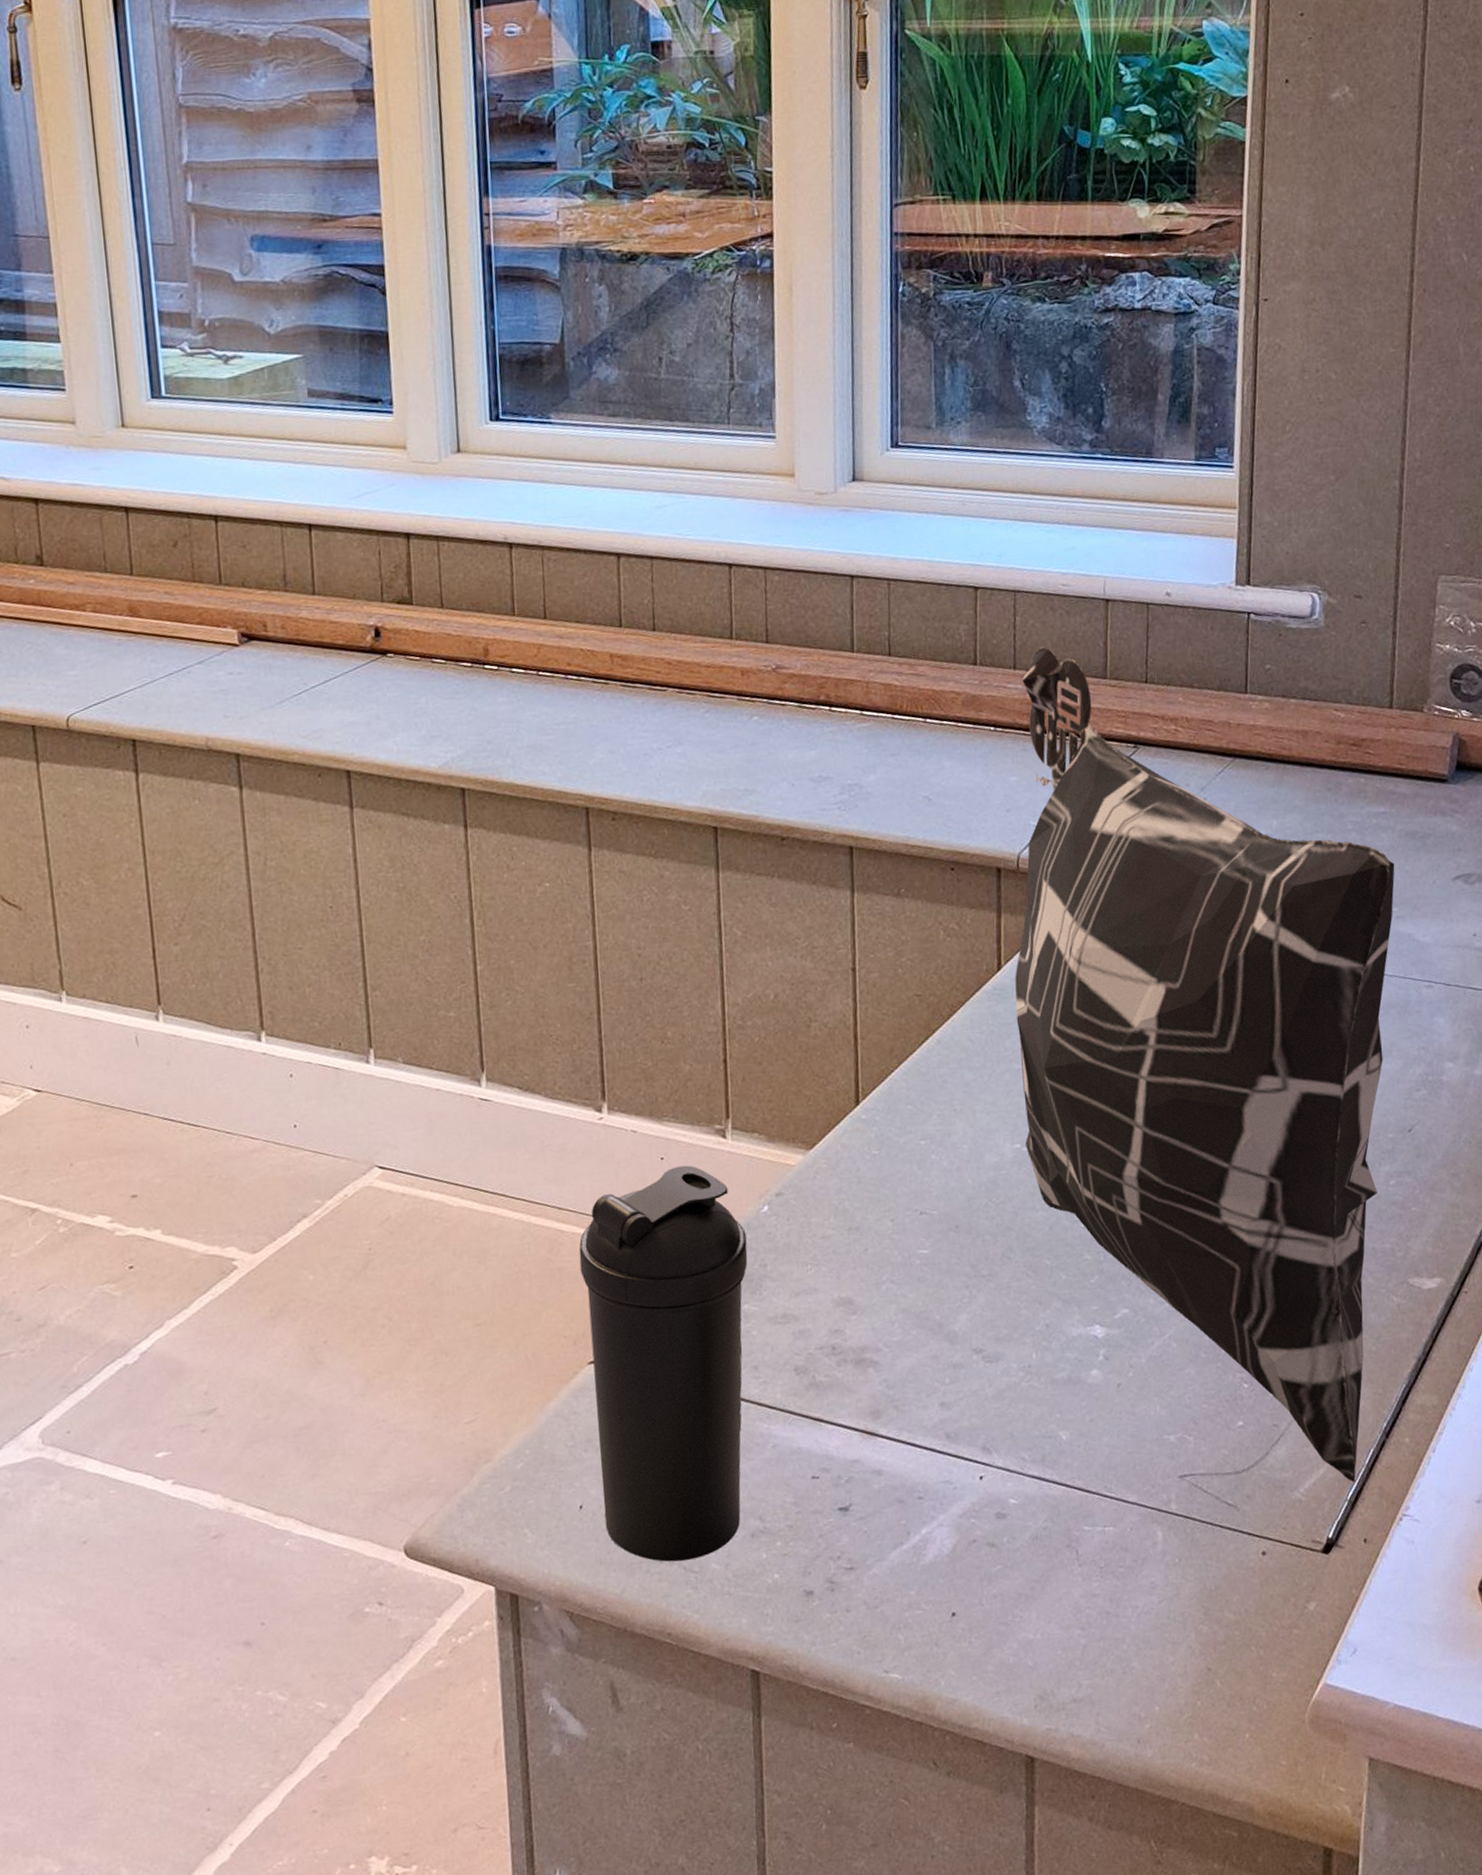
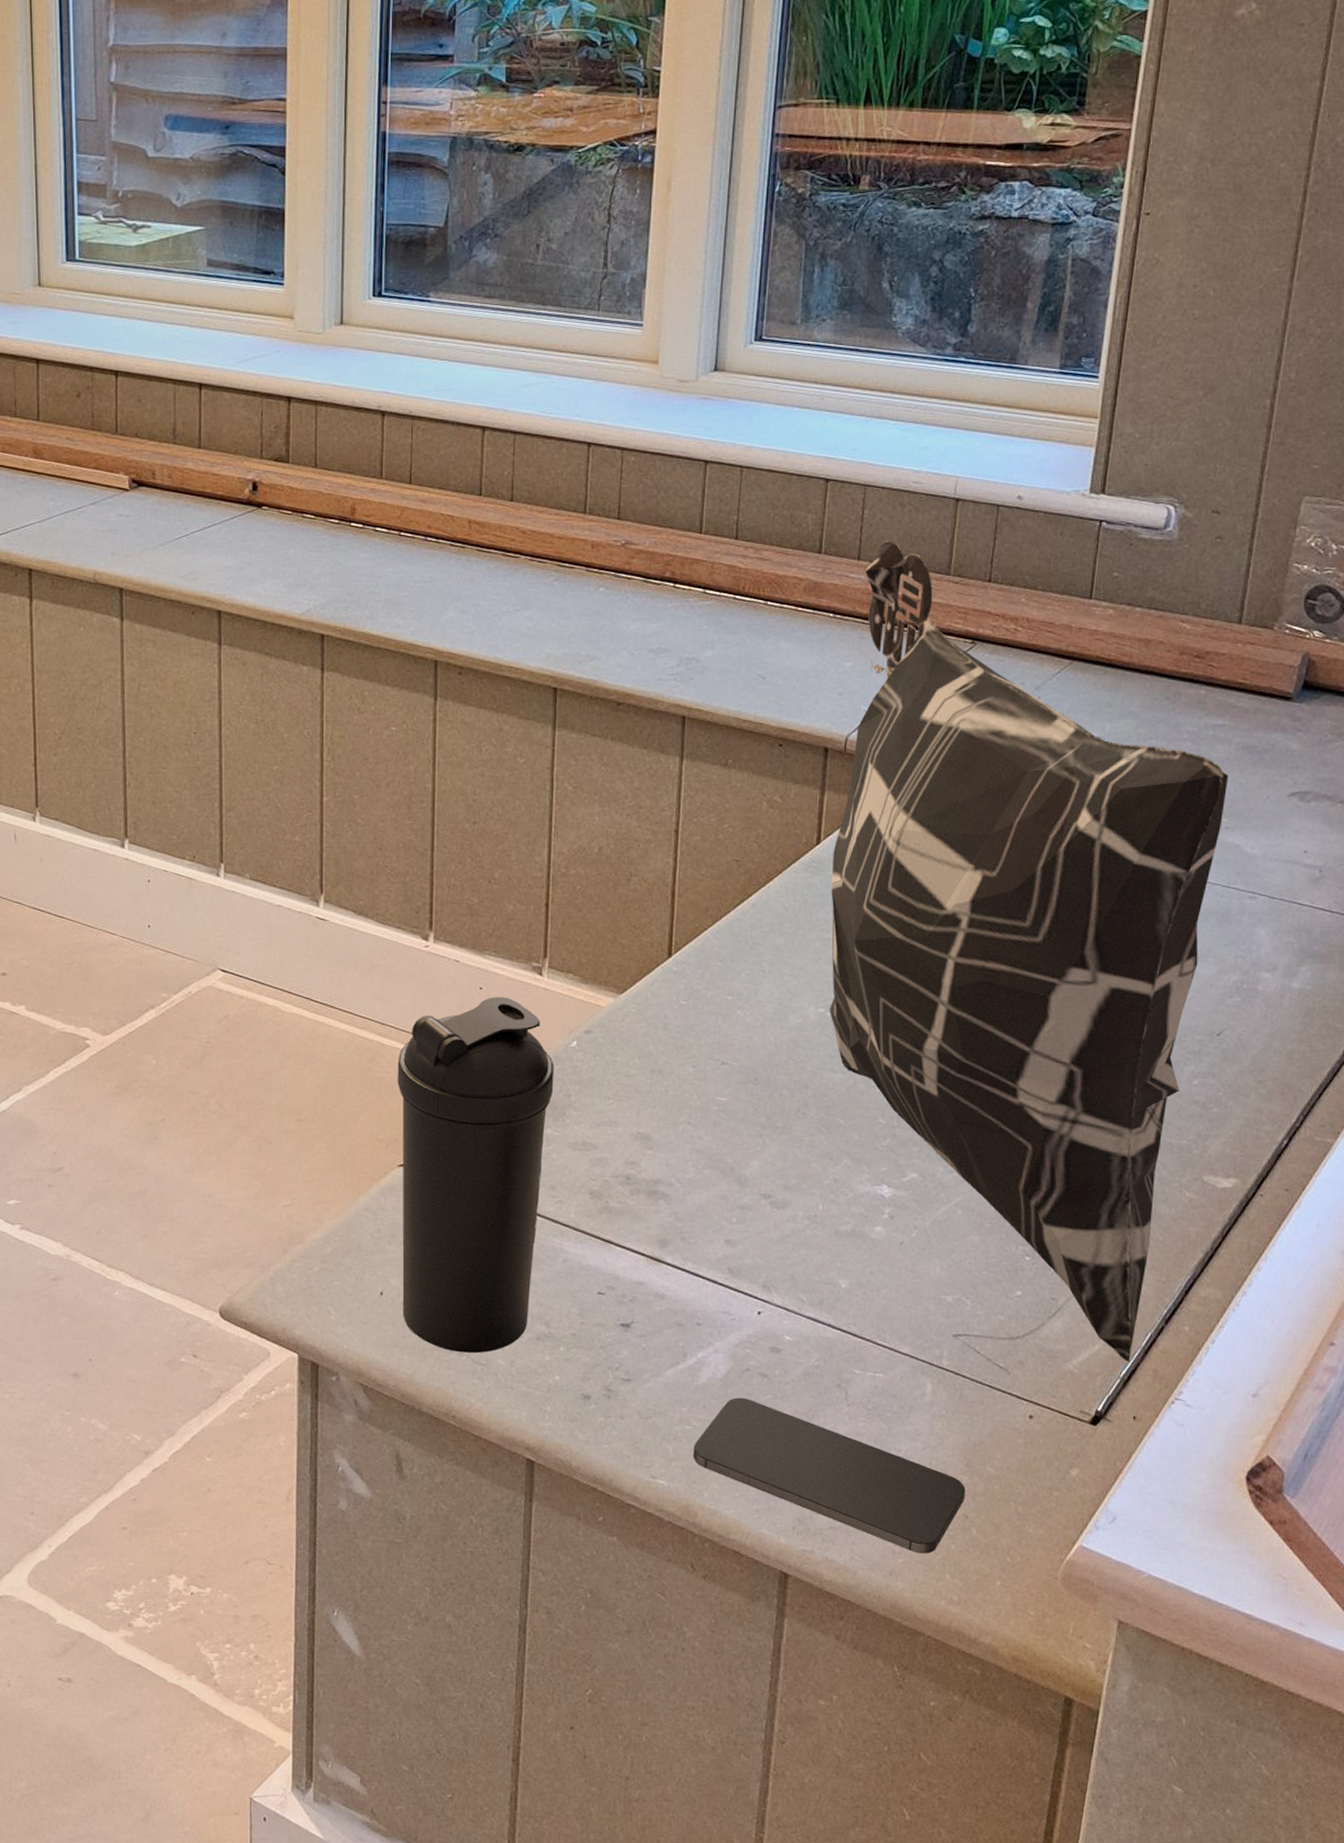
smartphone: none [925,1571,1207,1716] -> present [693,1397,966,1554]

